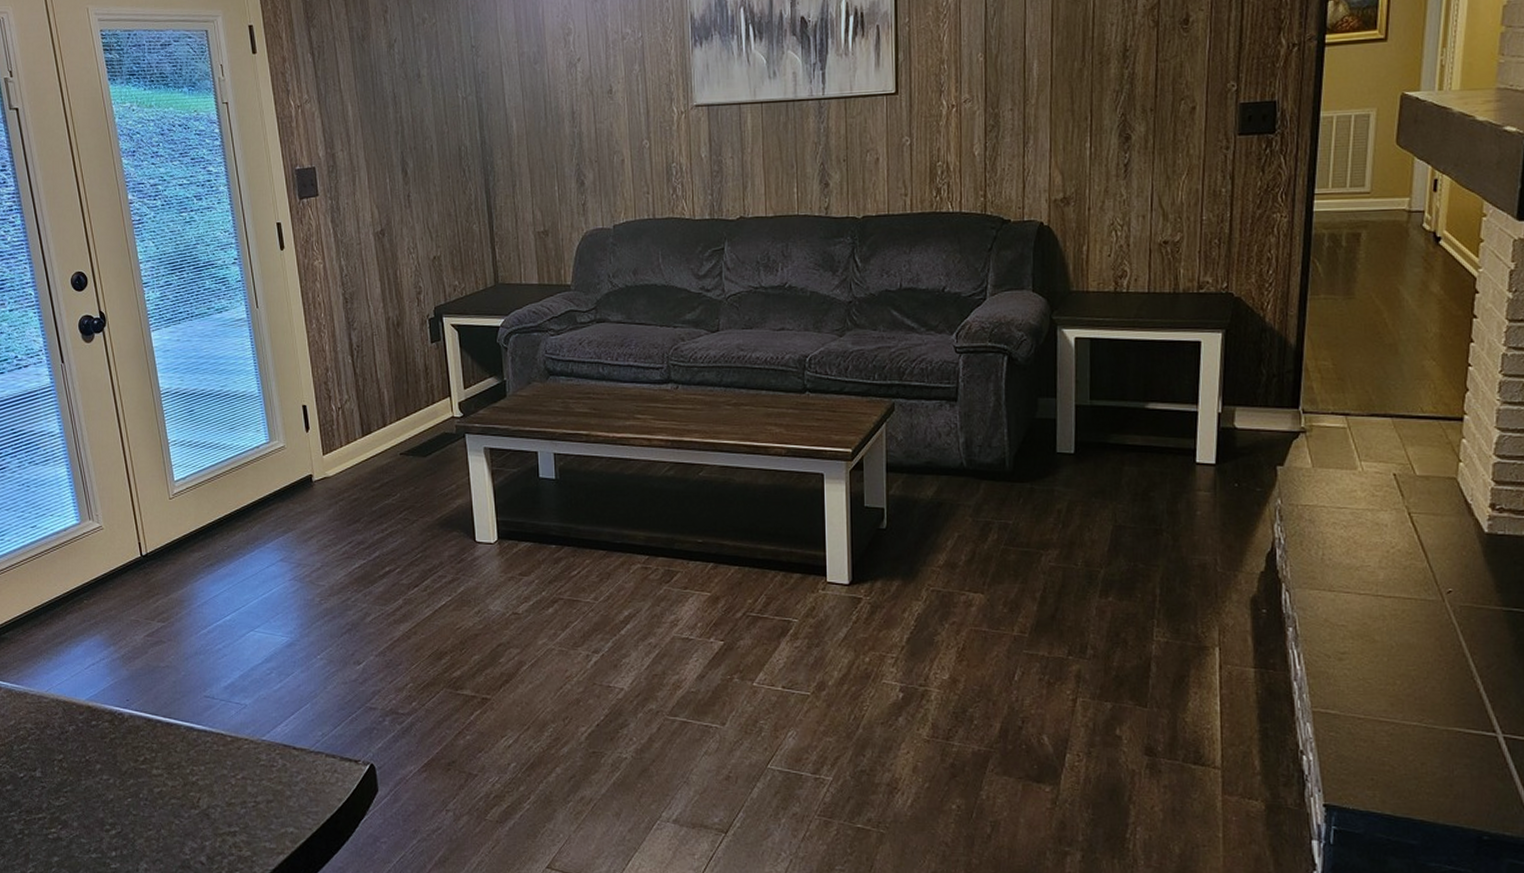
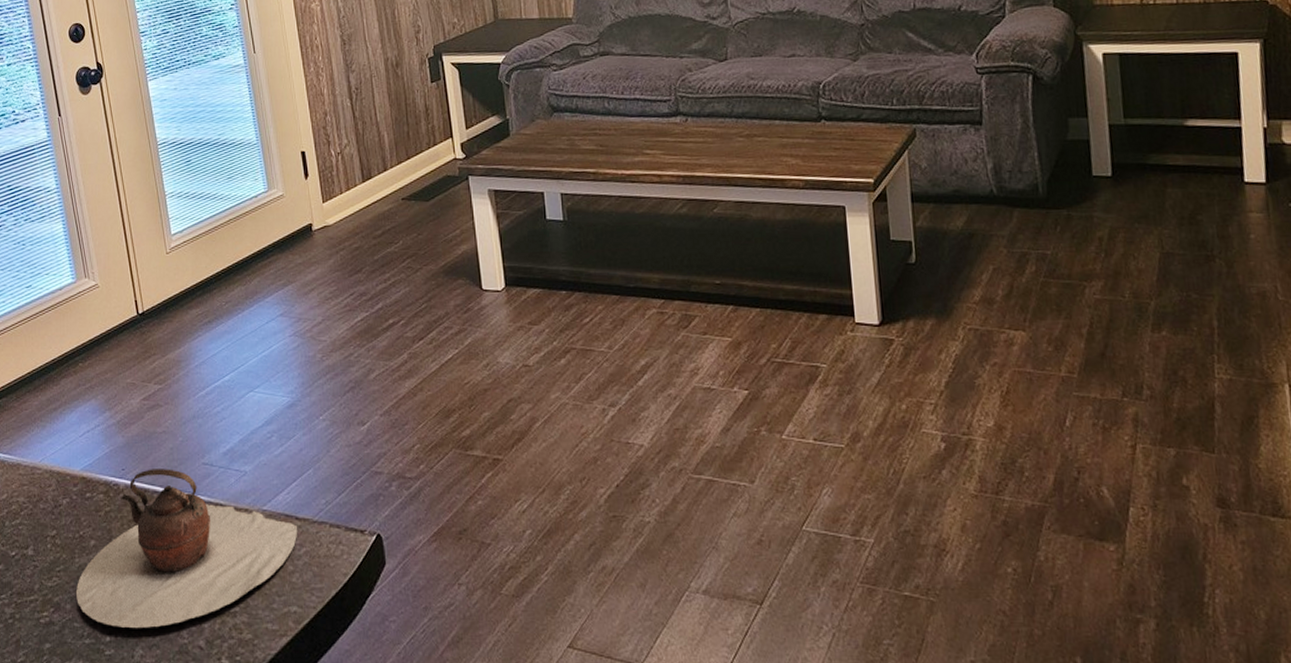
teapot: none [82,700,296,845] -> present [75,469,298,628]

